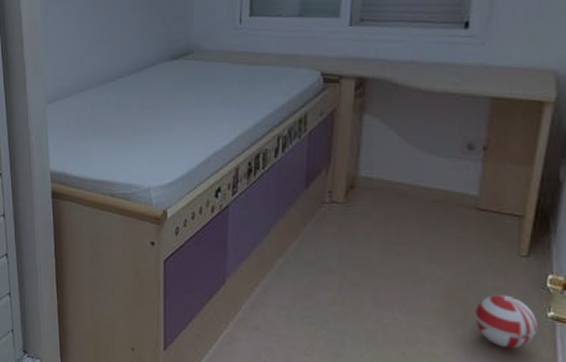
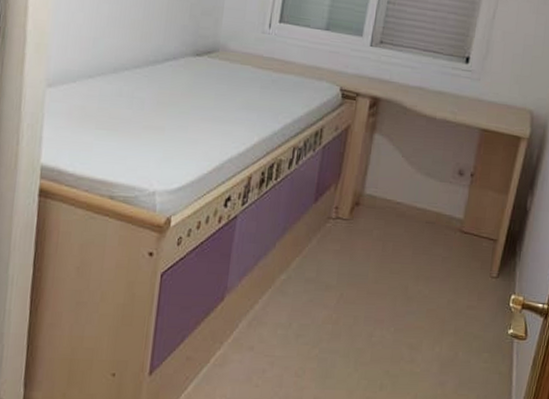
ball: present [474,295,538,349] -> none [450,313,500,365]

